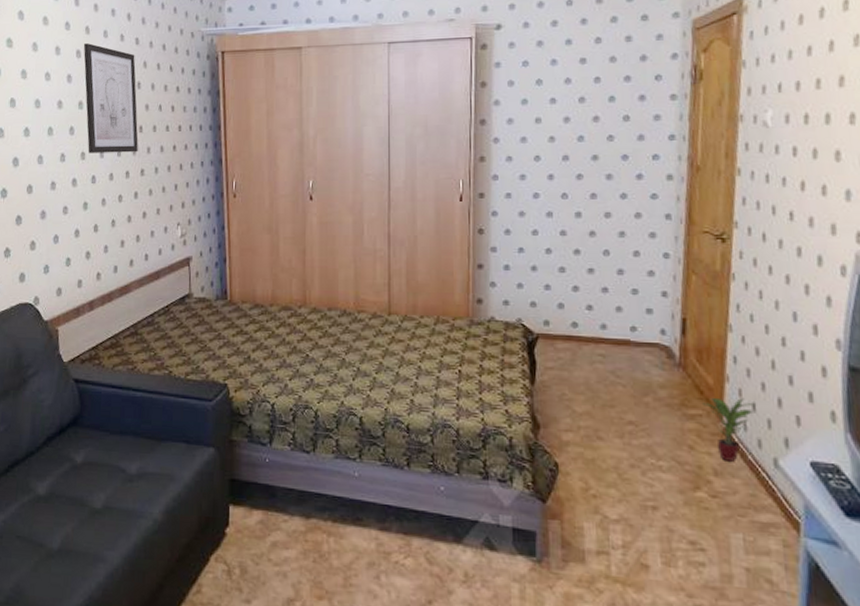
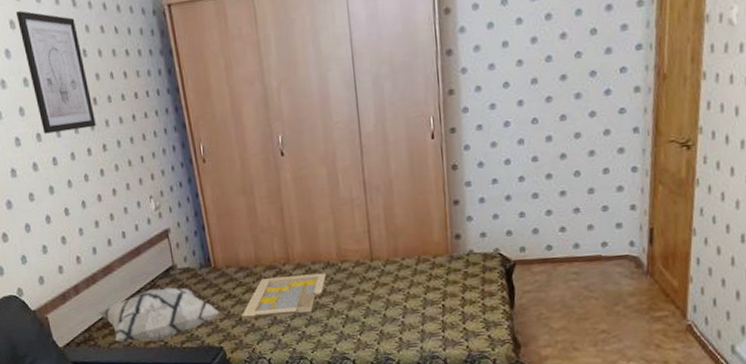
decorative pillow: none [108,315,229,369] -> present [98,287,220,343]
serving tray: none [251,319,341,360] -> present [242,272,326,318]
potted plant: present [701,398,755,462] -> none [667,295,716,354]

